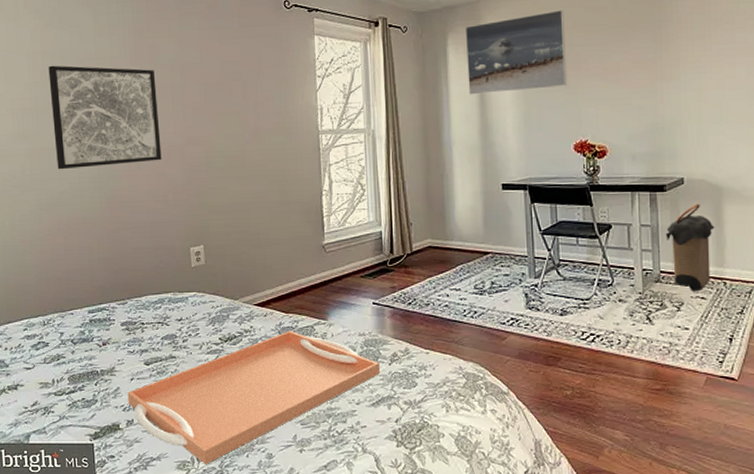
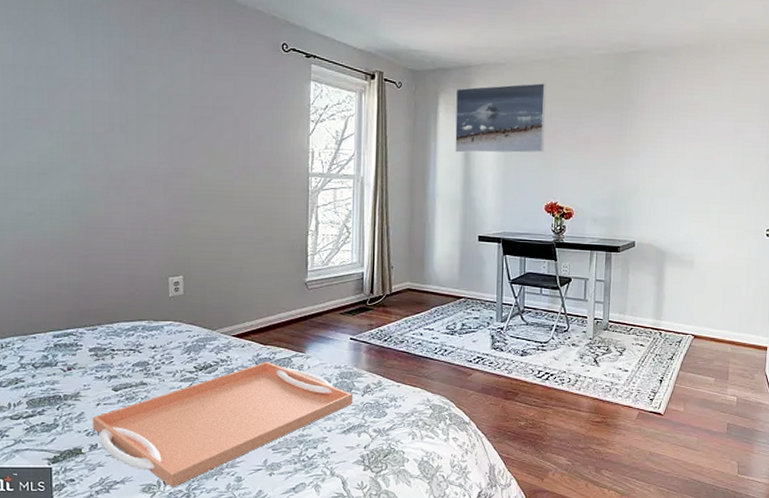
wall art: present [48,65,162,170] -> none [20,81,144,191]
laundry hamper: present [665,203,715,292] -> none [615,264,657,340]

